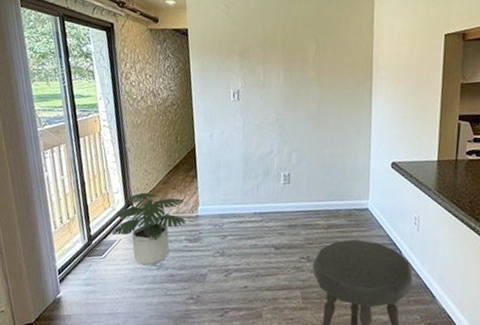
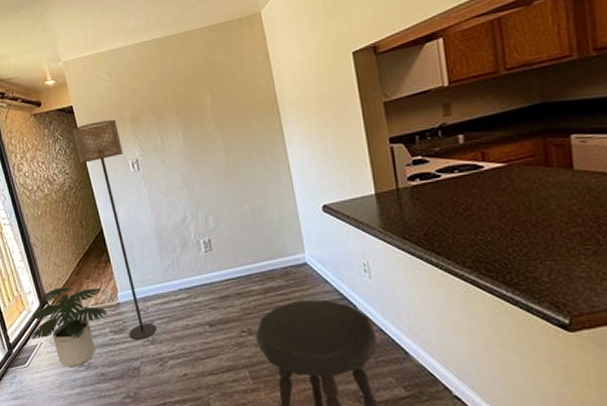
floor lamp: none [183,48,228,251] -> present [72,119,157,340]

